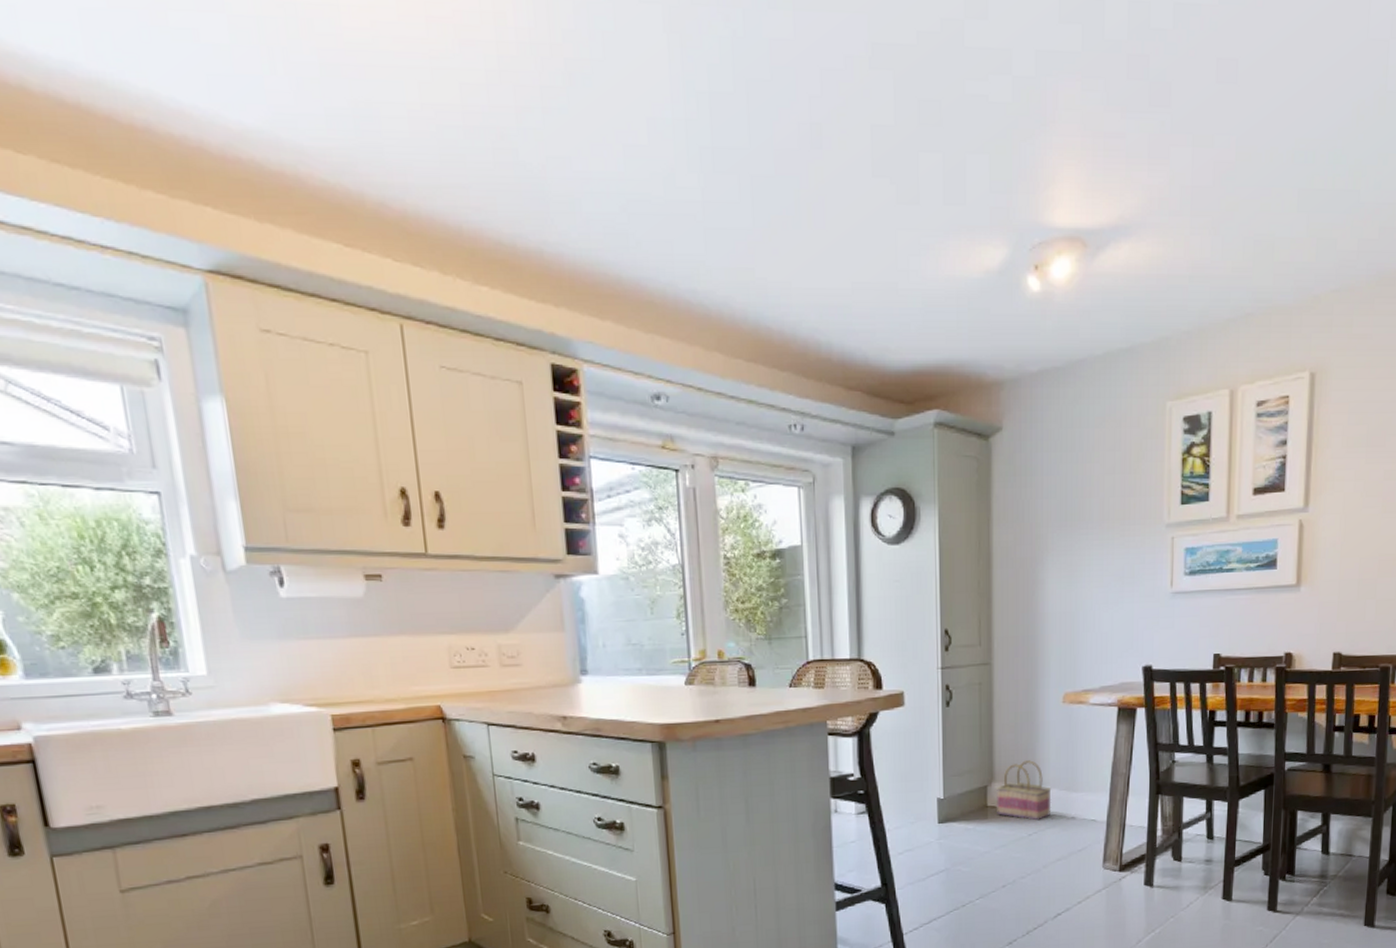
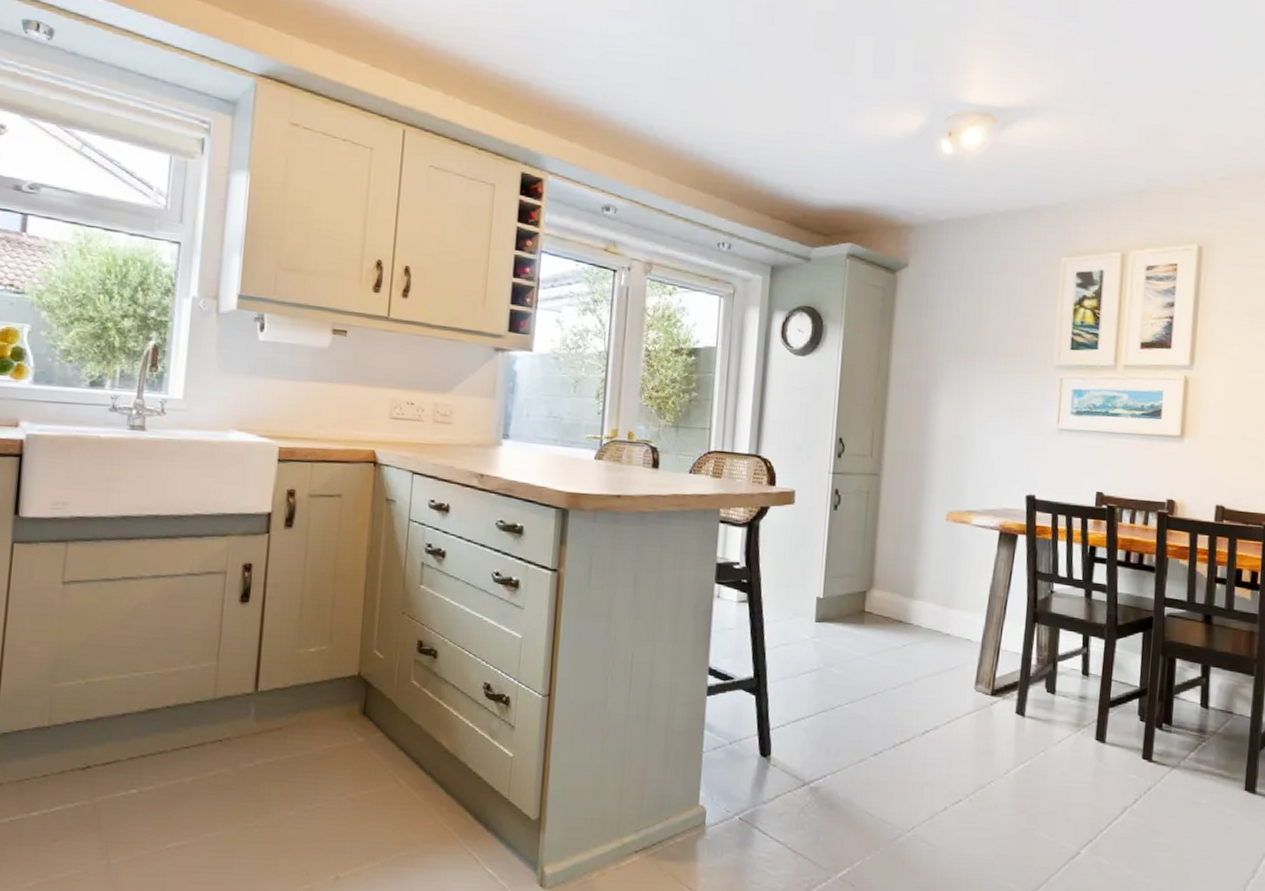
basket: present [997,760,1052,821] -> none [873,571,929,633]

